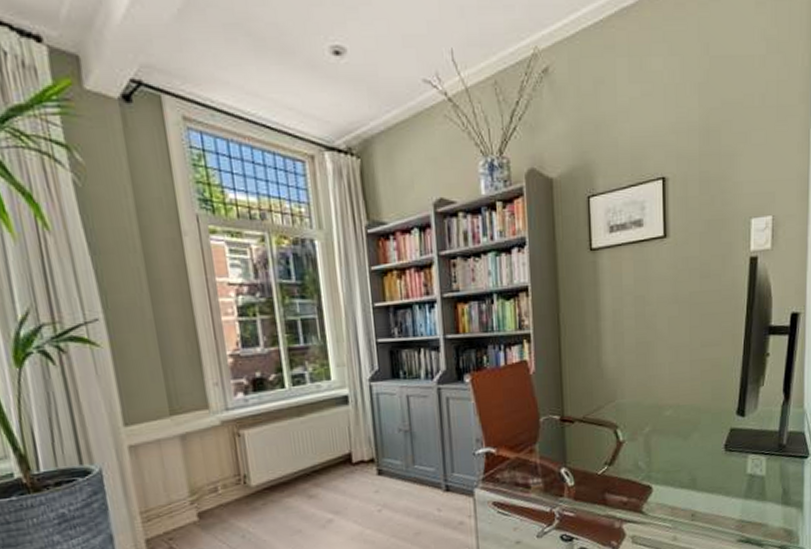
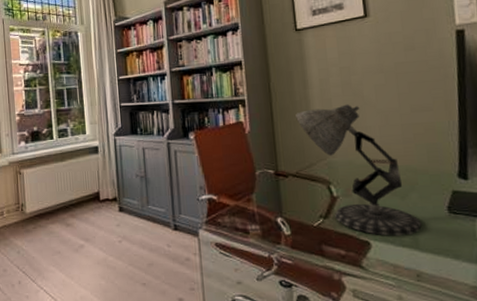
desk lamp: none [586,339,700,479] -> present [296,104,422,236]

